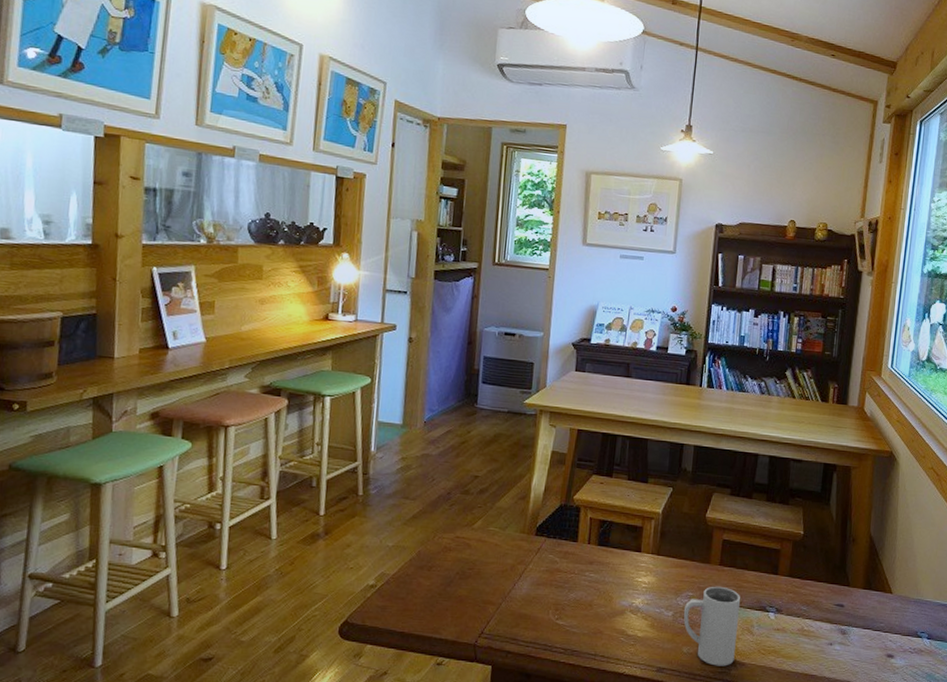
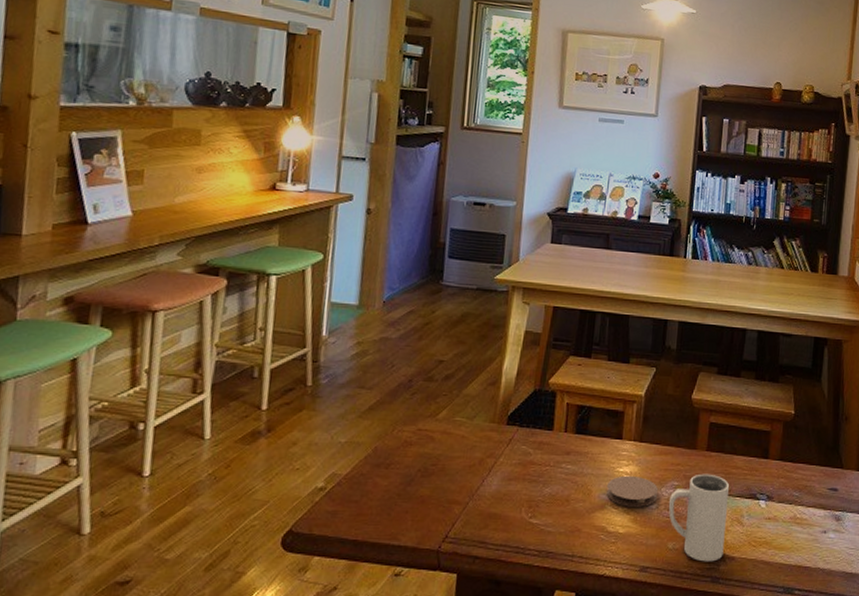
coaster: none [626,585,675,614] -> present [606,475,659,507]

